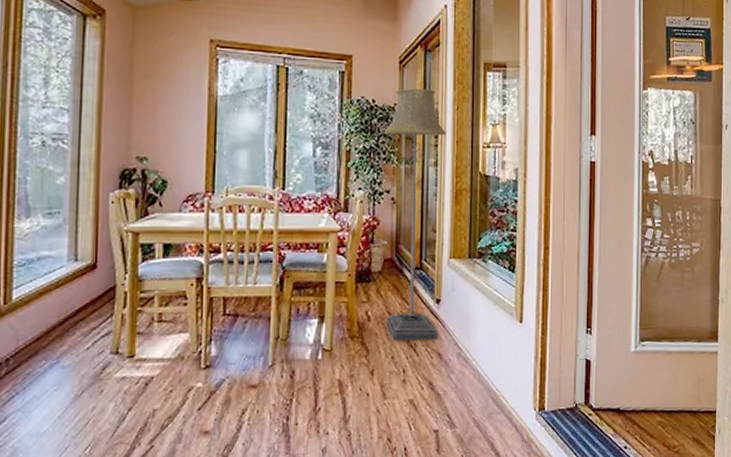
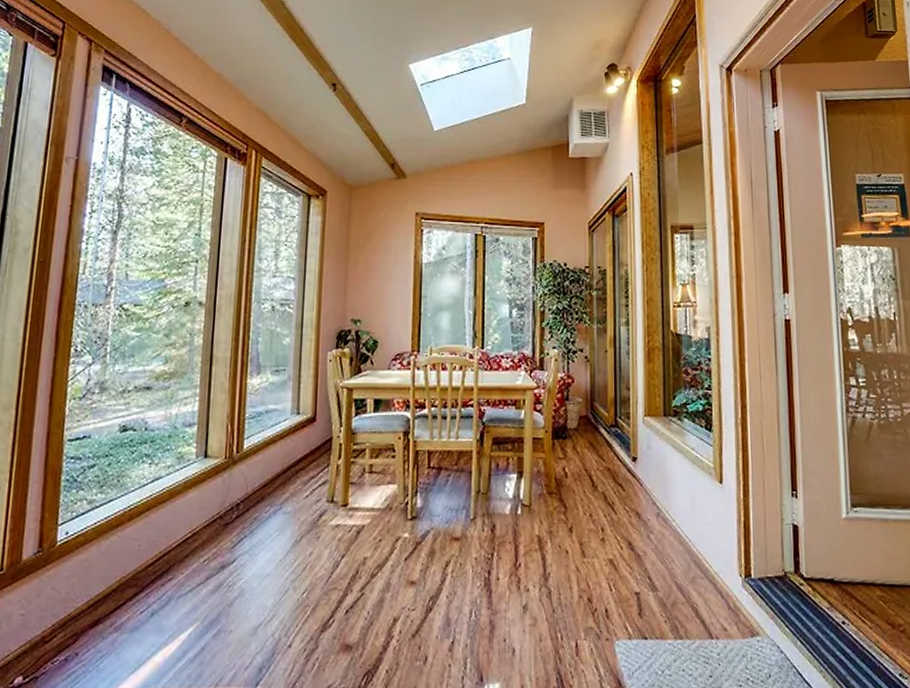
floor lamp: present [383,88,447,341] -> none [575,251,637,499]

